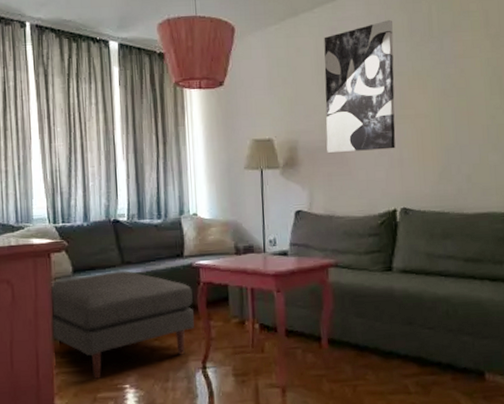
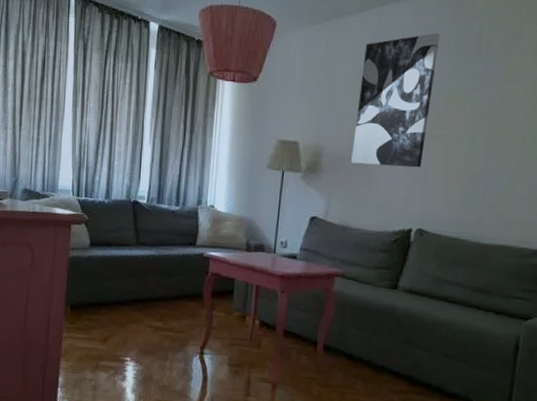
ottoman: present [51,270,195,380] -> none [64,249,200,349]

